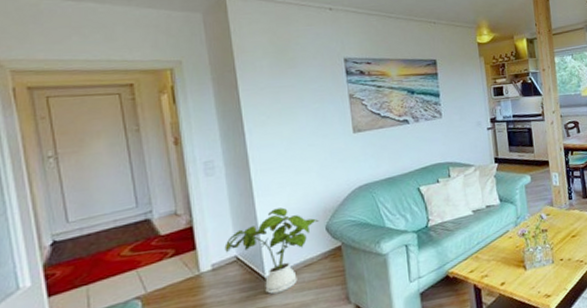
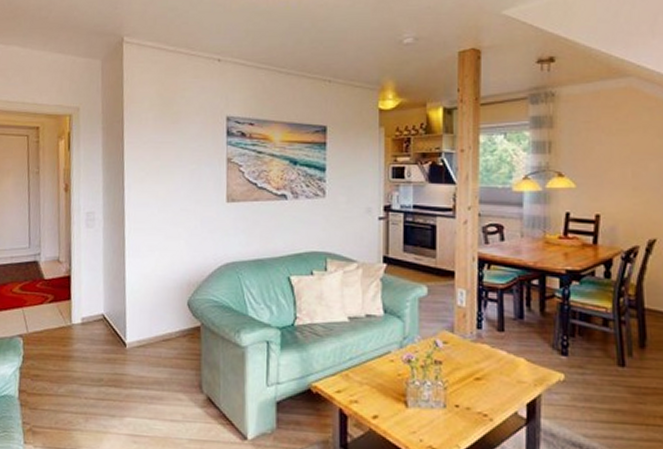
house plant: present [224,207,319,294] -> none [94,272,182,363]

